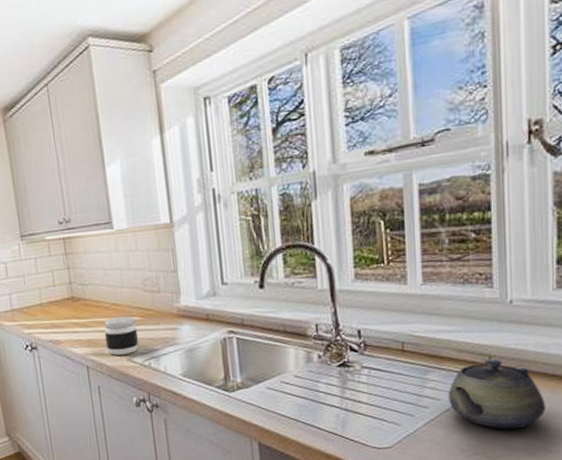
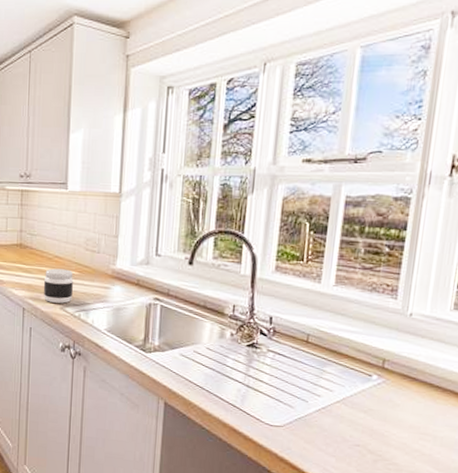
teapot: present [448,359,547,430] -> none [340,363,427,430]

